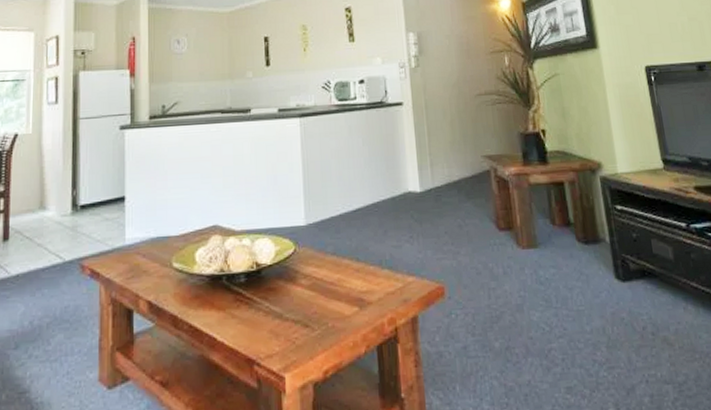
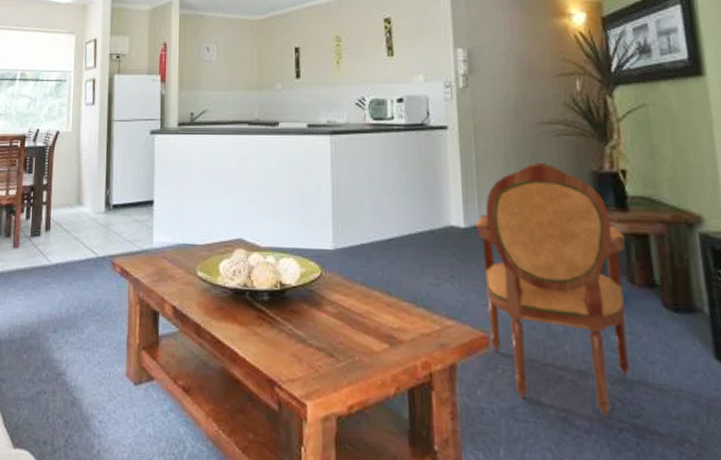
armchair: none [430,128,556,342] -> present [476,162,631,418]

